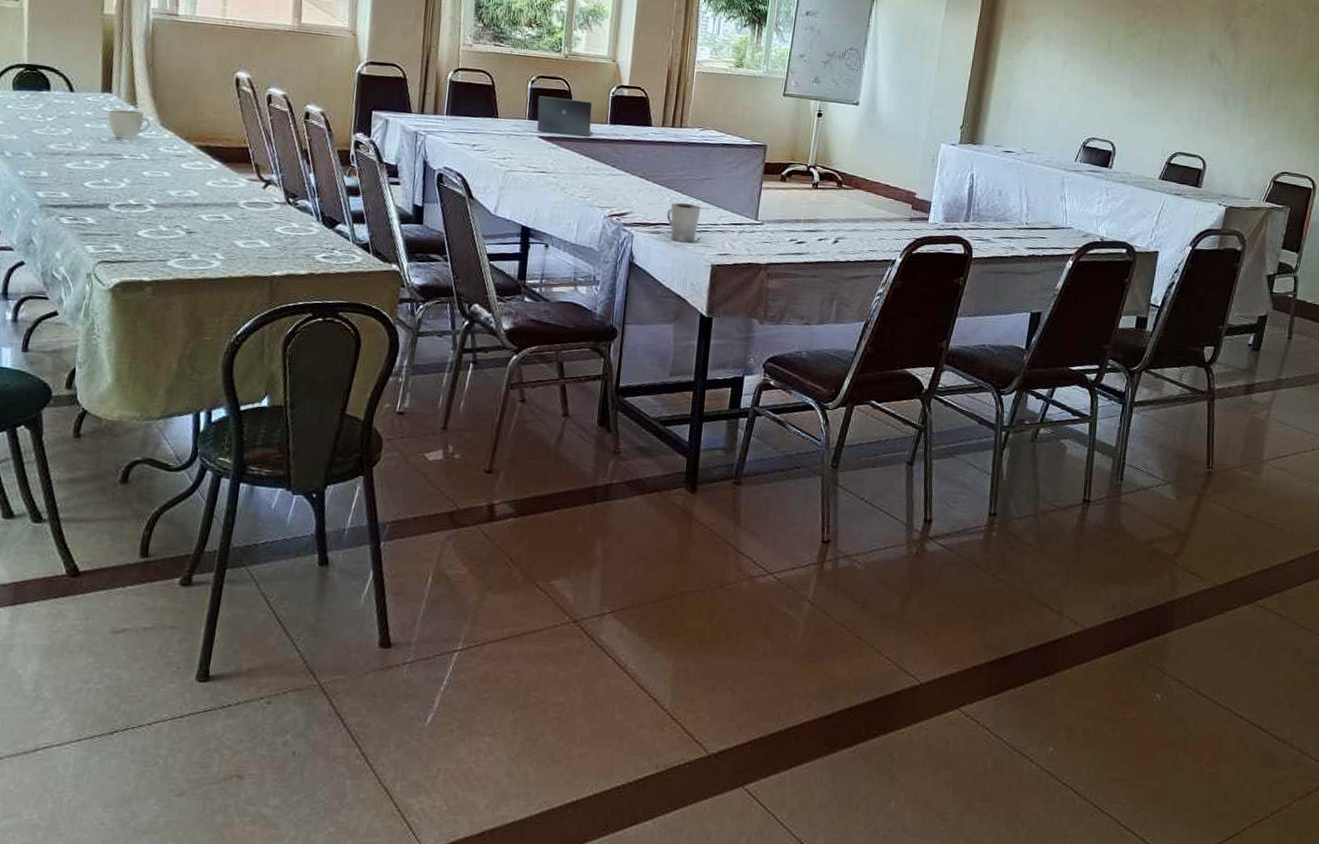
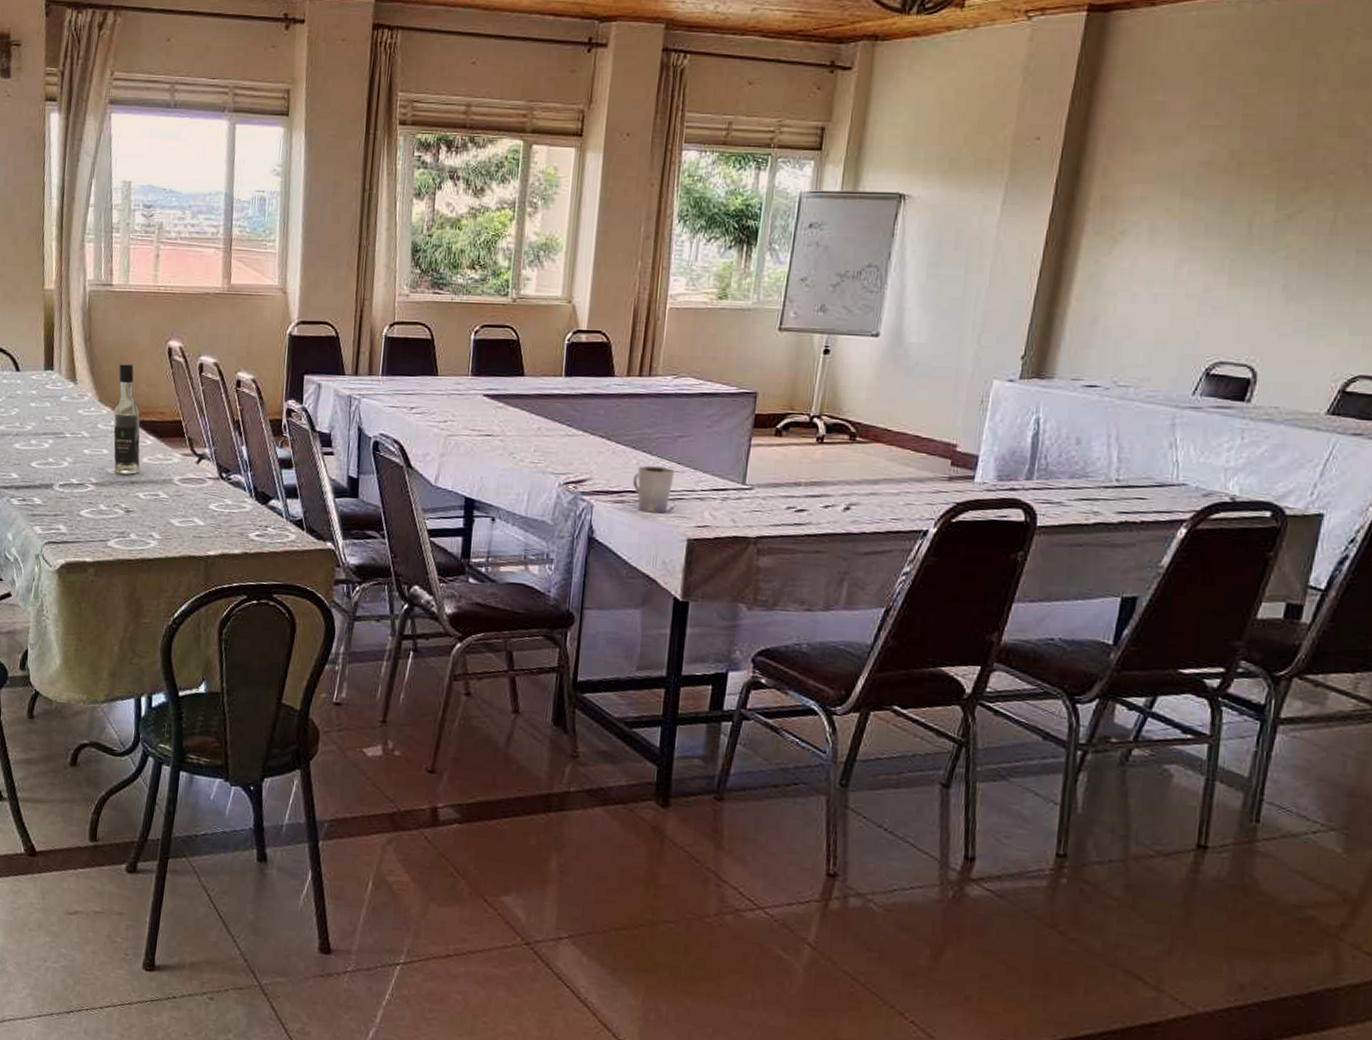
cup: present [108,109,150,140] -> none [50,386,89,417]
bottle: none [175,90,205,197] -> present [113,363,141,475]
laptop: present [537,95,593,137] -> none [481,348,545,393]

